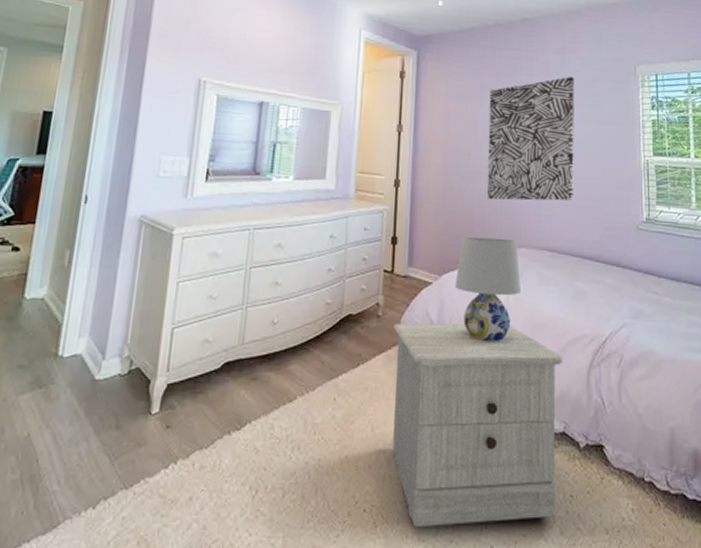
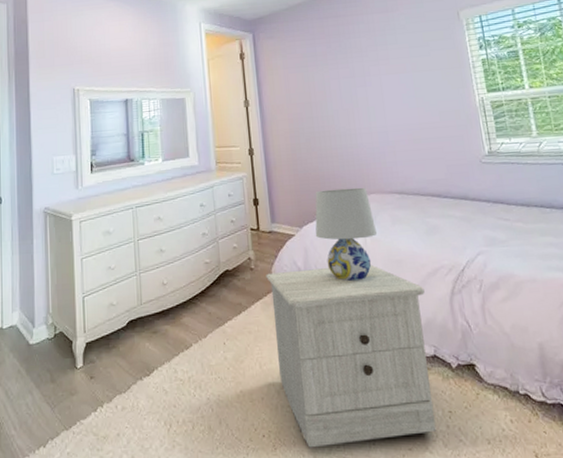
wall art: present [486,77,574,201] -> none [322,32,415,155]

